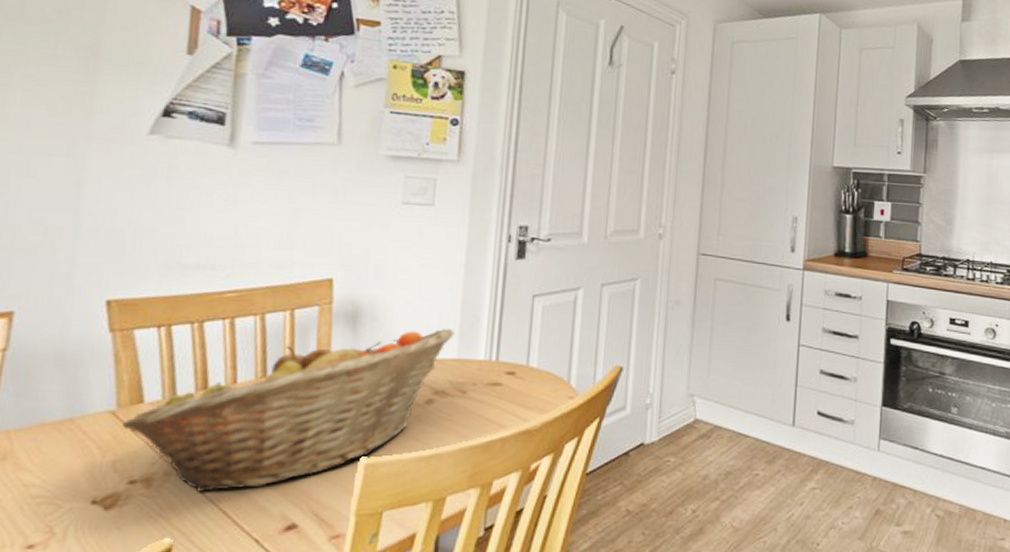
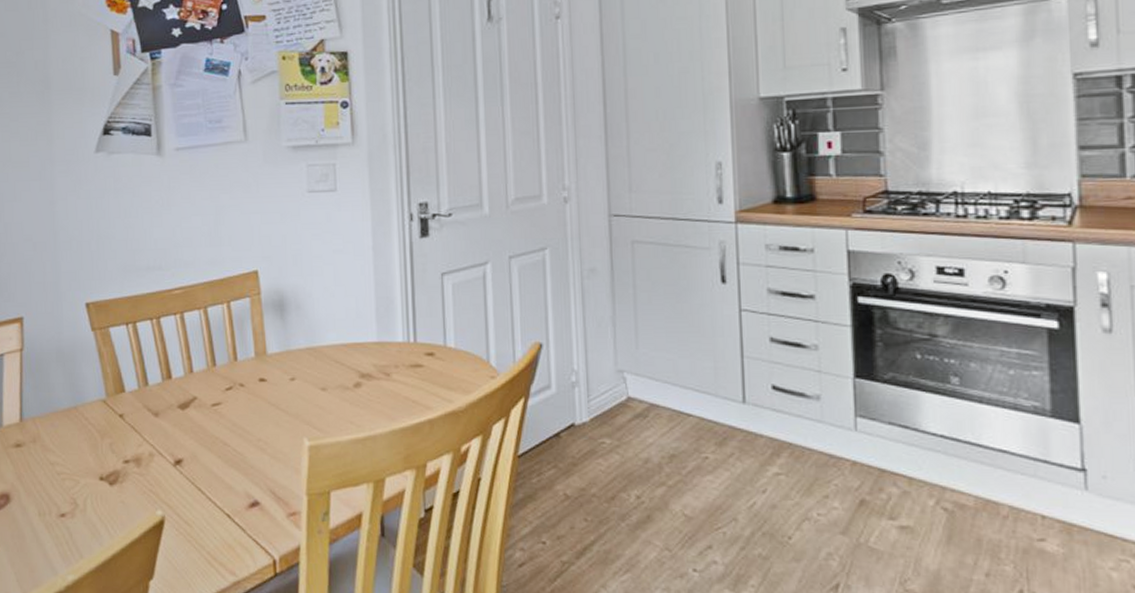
fruit basket: present [122,328,455,493] -> none [112,312,372,472]

